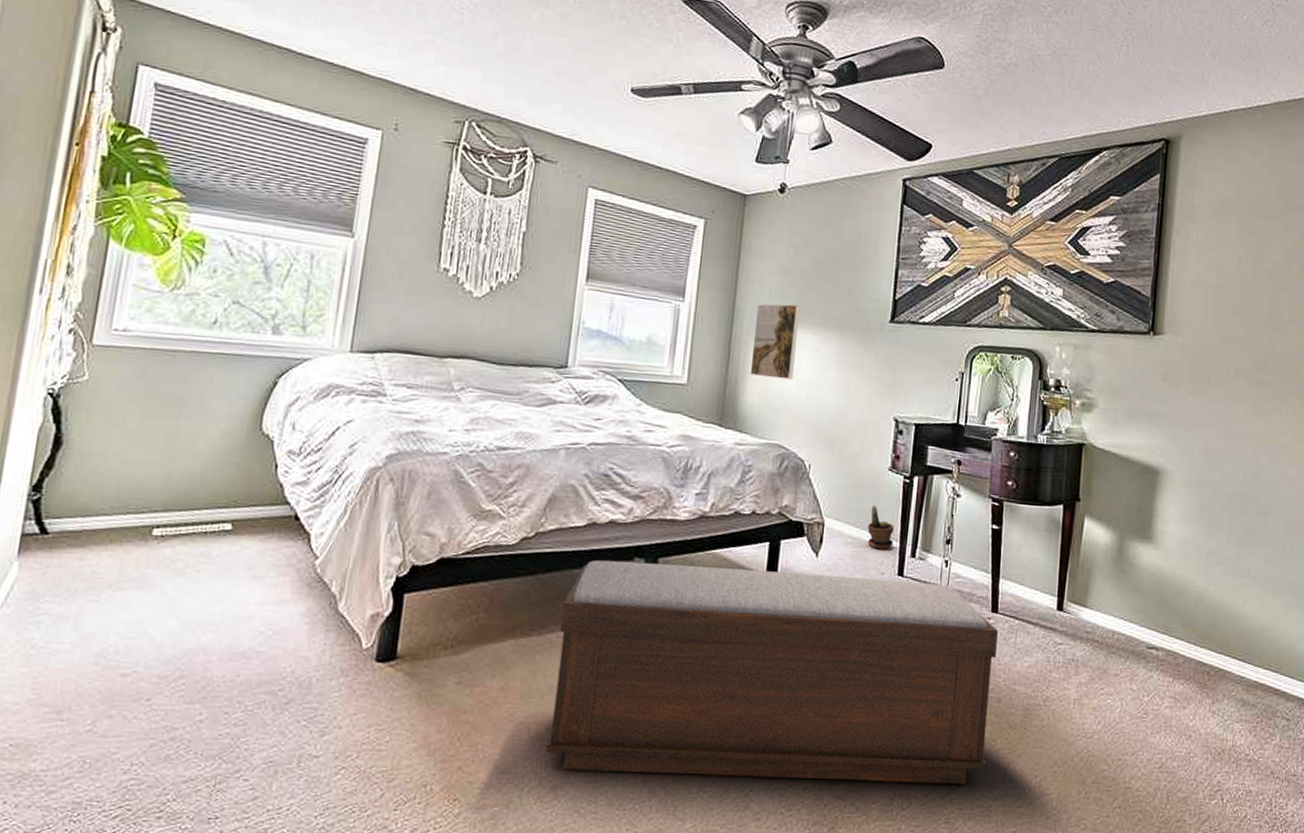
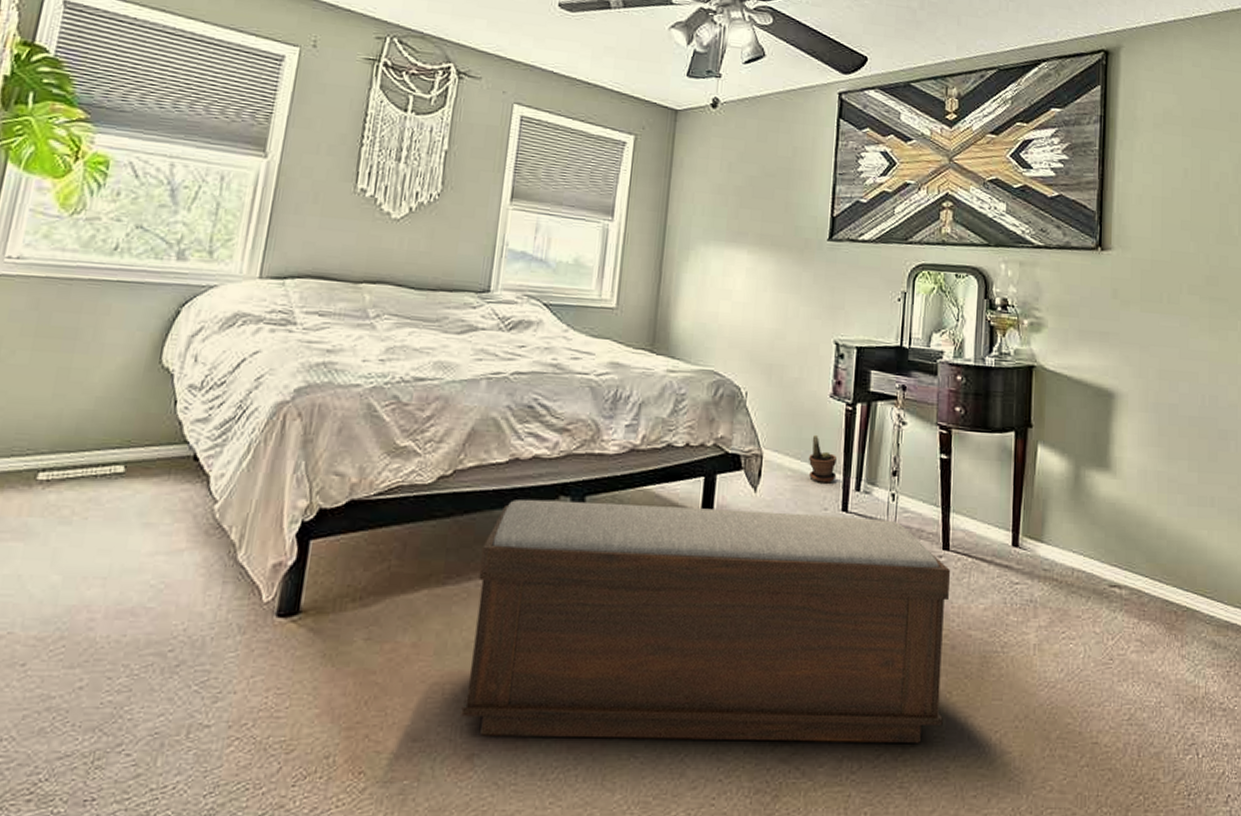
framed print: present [750,304,801,380] -> none [682,222,735,302]

